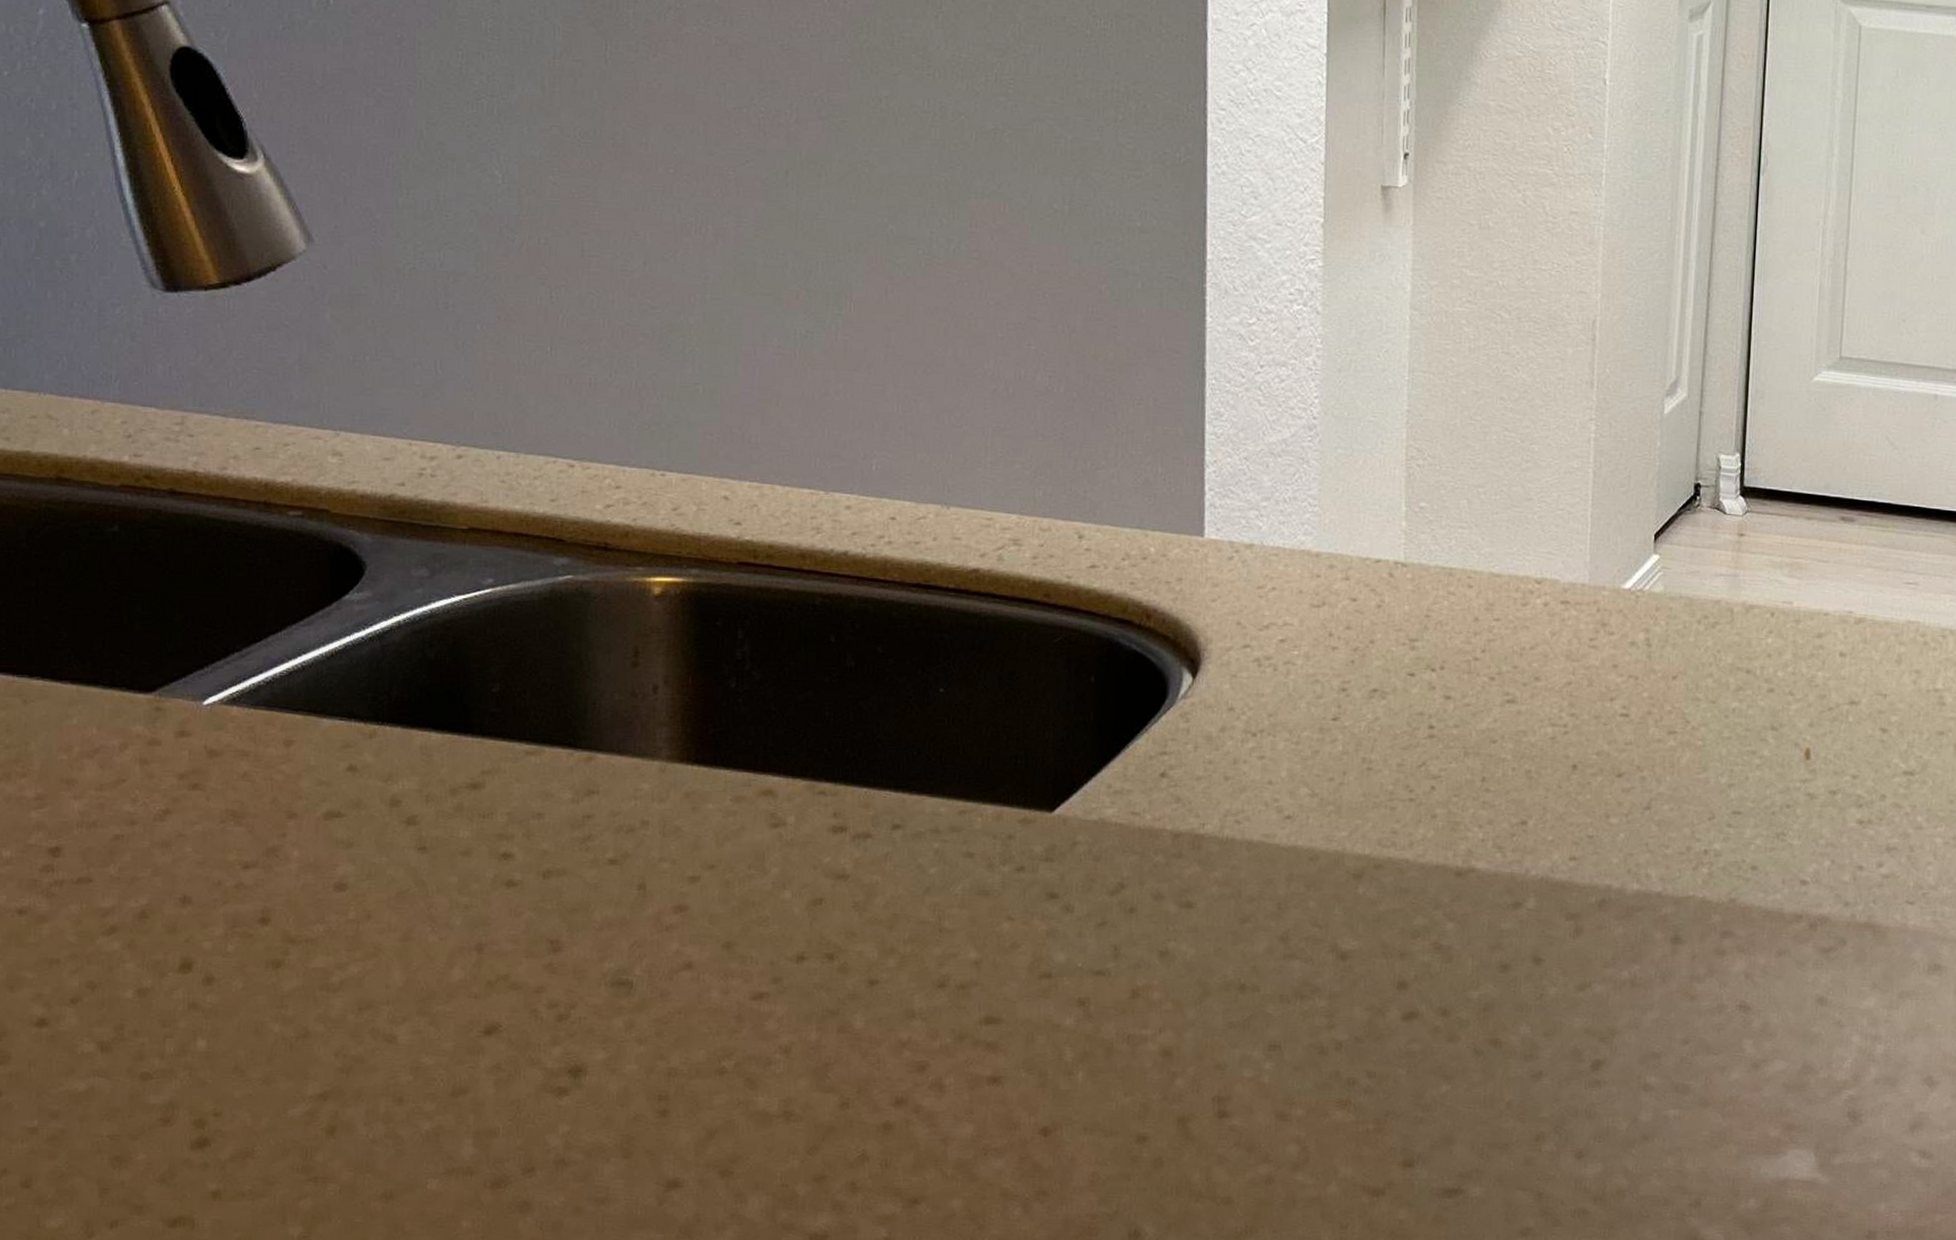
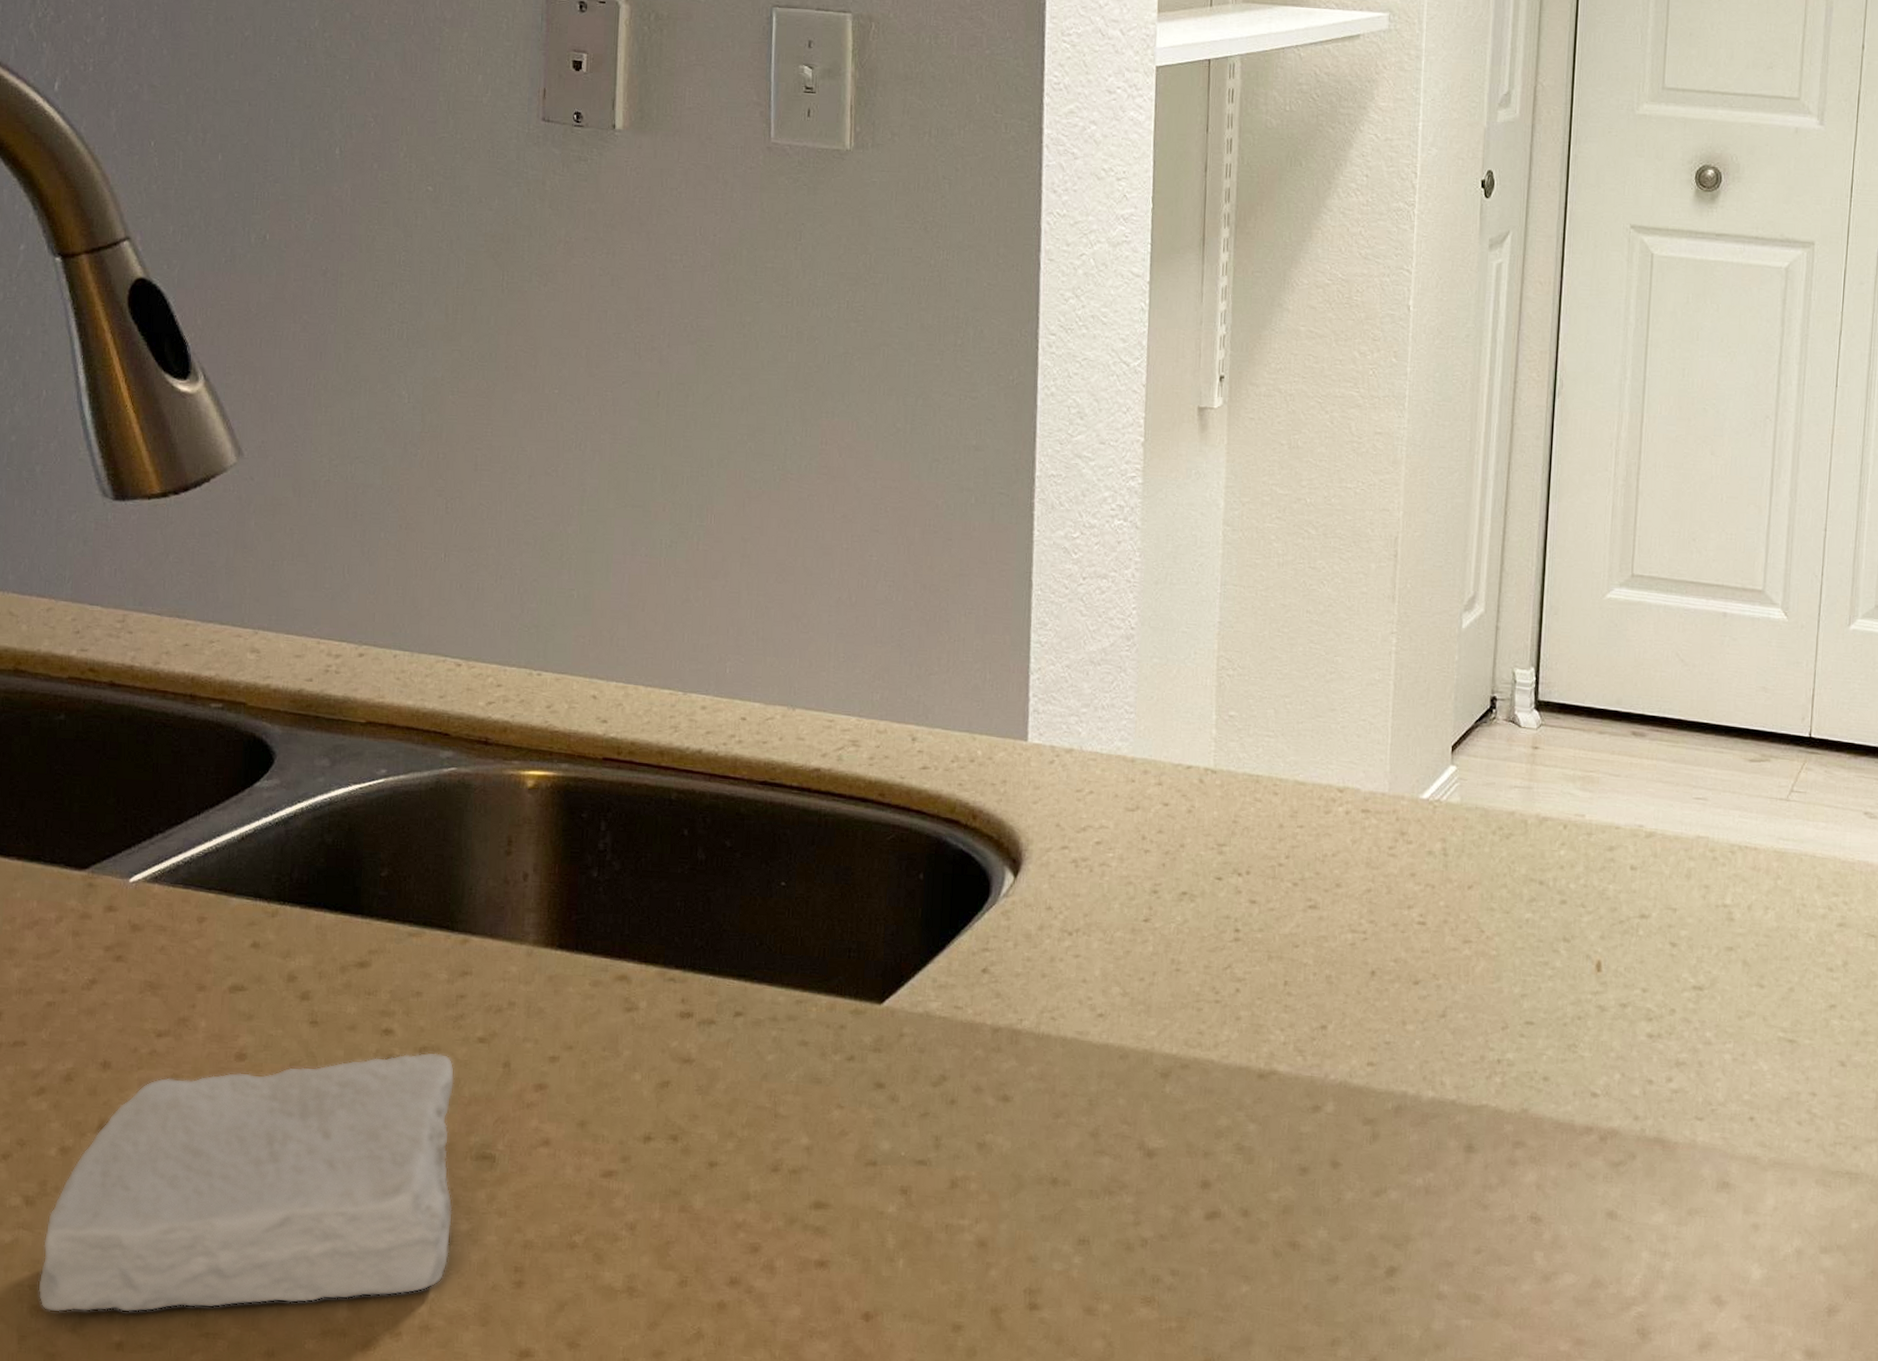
soap bar: none [118,876,587,1163] -> present [37,1052,455,1313]

